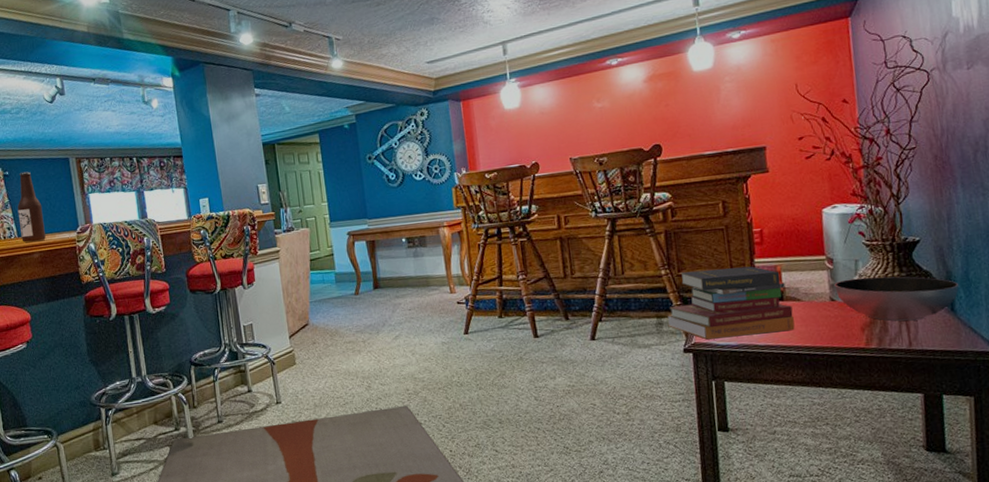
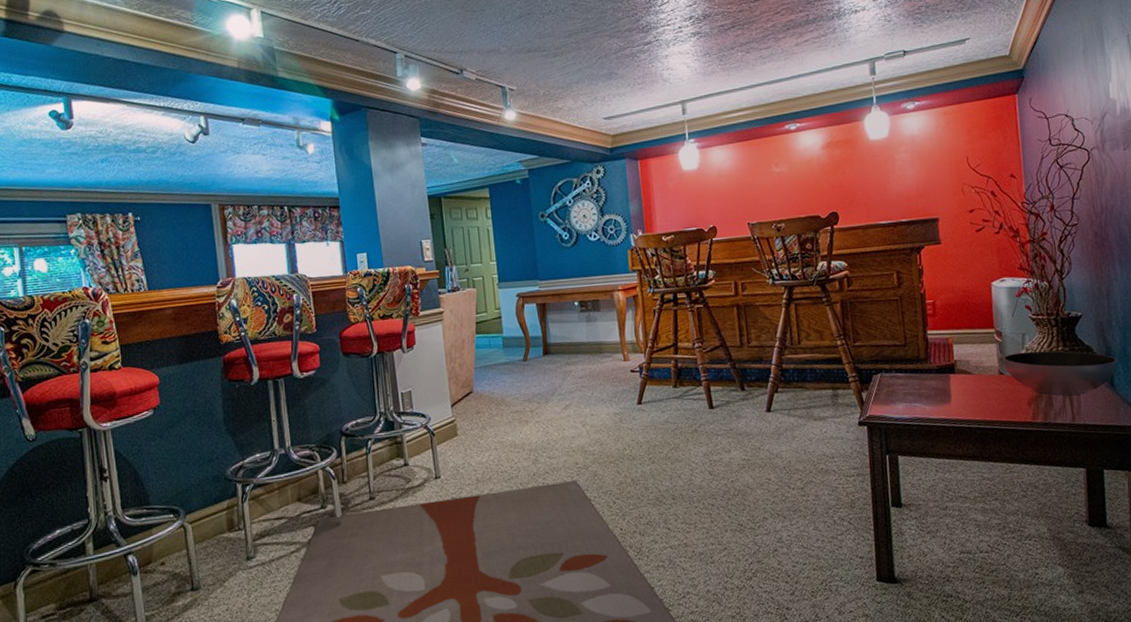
root beer bottle: present [17,171,46,243] -> none [148,217,181,297]
books: present [666,266,795,340] -> none [842,338,966,413]

